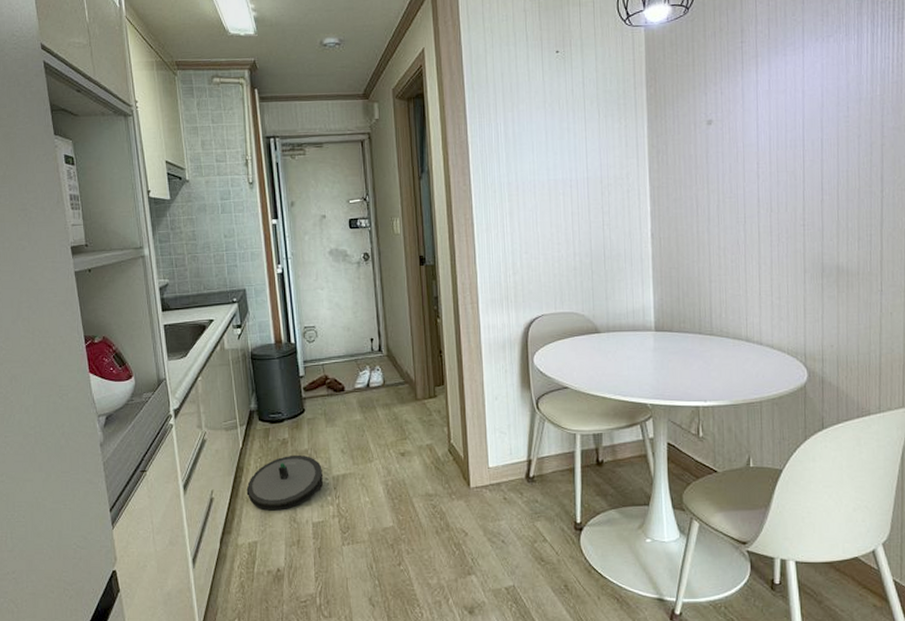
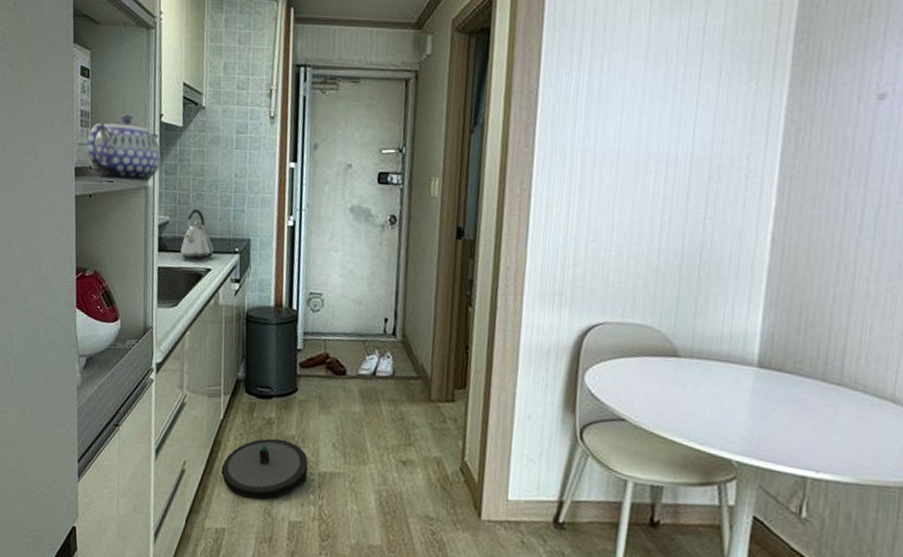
teapot: none [79,194,154,255] -> present [86,114,161,183]
kettle: none [183,270,214,316] -> present [180,209,214,263]

